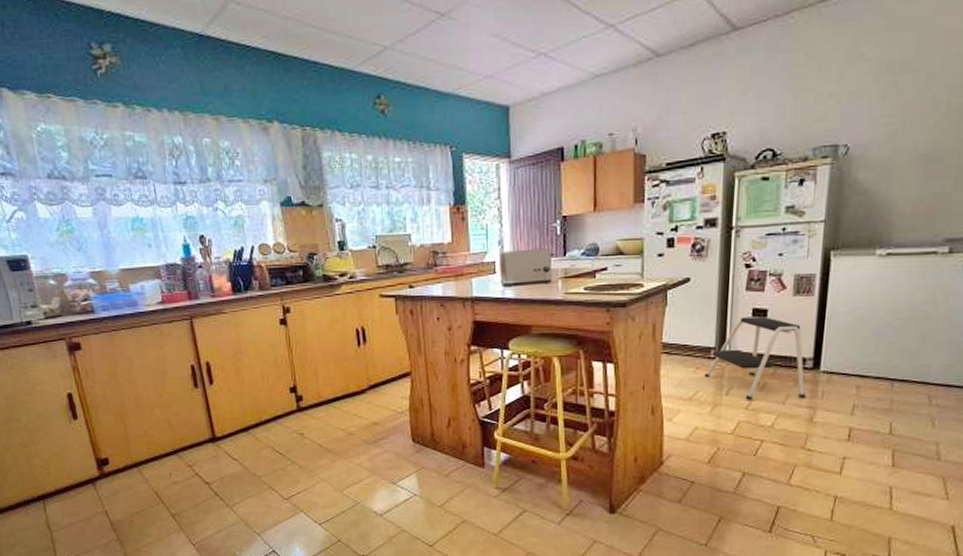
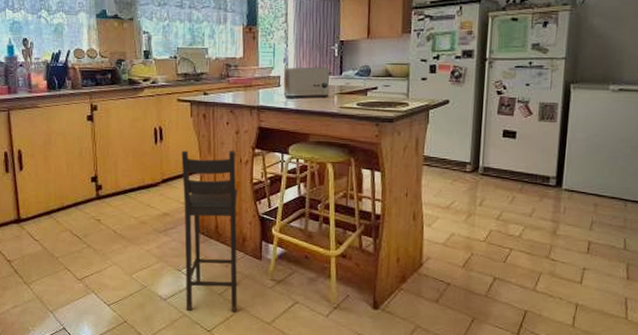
bar stool: none [388,349,460,526] -> present [181,150,238,312]
step stool: present [704,317,806,400] -> none [460,137,550,212]

